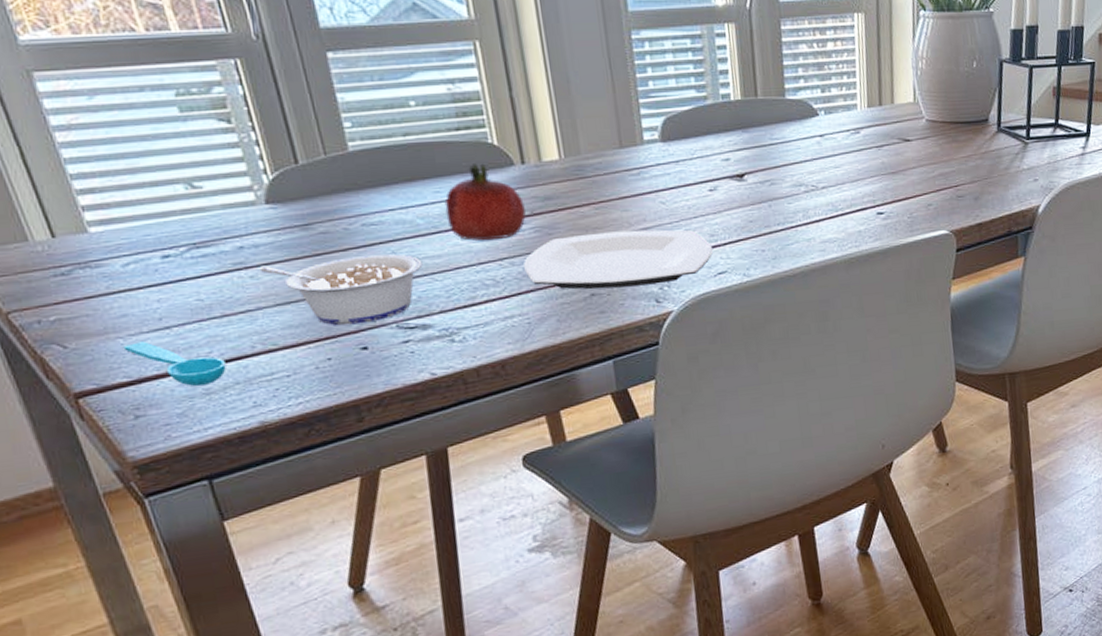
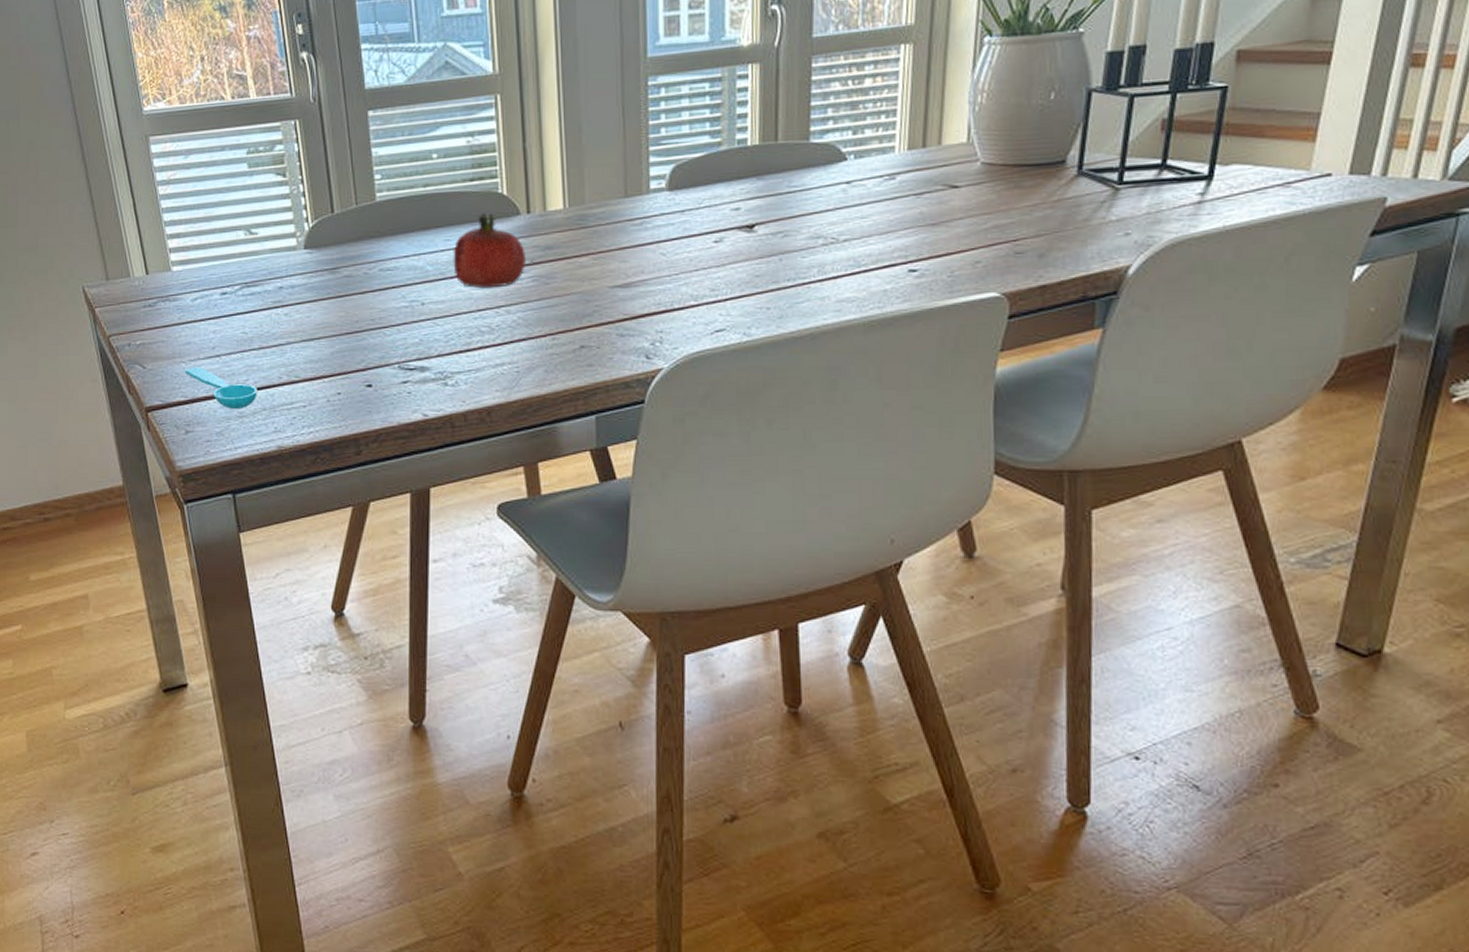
legume: present [259,254,423,326] -> none [293,298,427,363]
plate: present [524,229,714,290] -> none [519,282,713,342]

